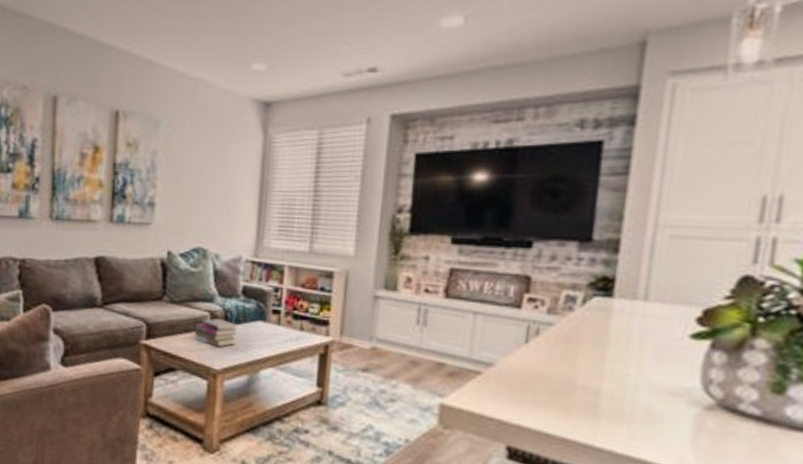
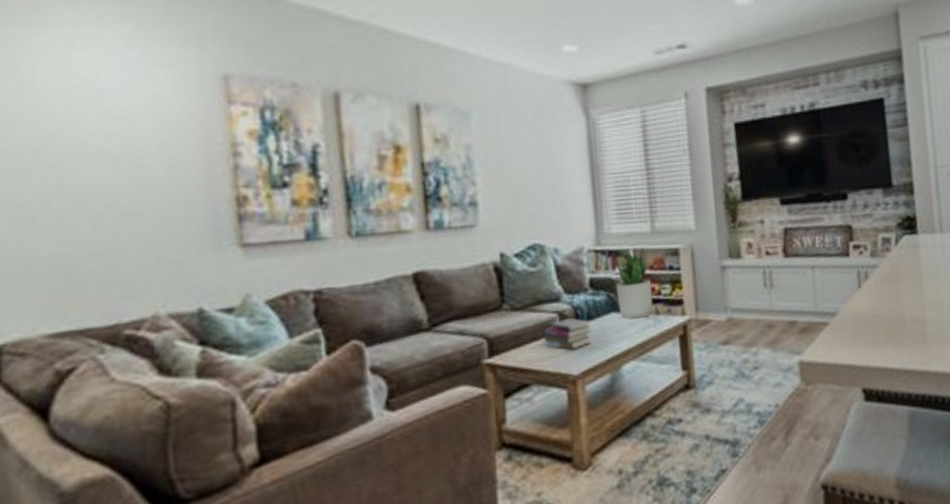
planter: none [266,265,301,331] -> present [615,247,653,320]

